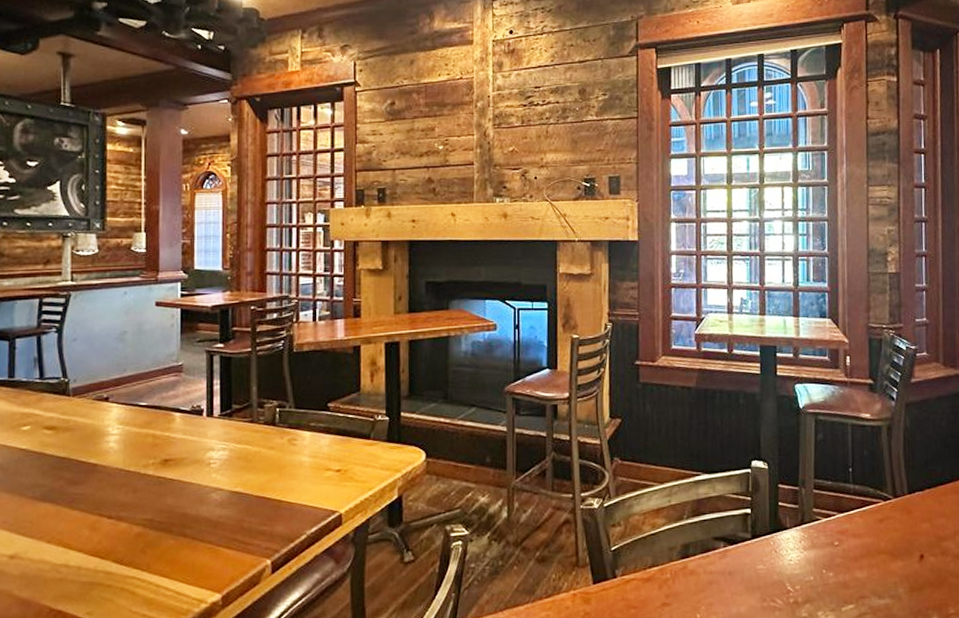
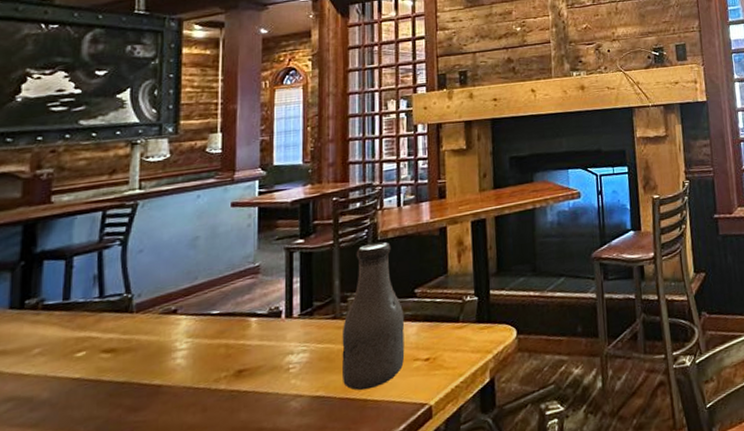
bottle: none [258,354,318,492] -> present [342,241,405,391]

